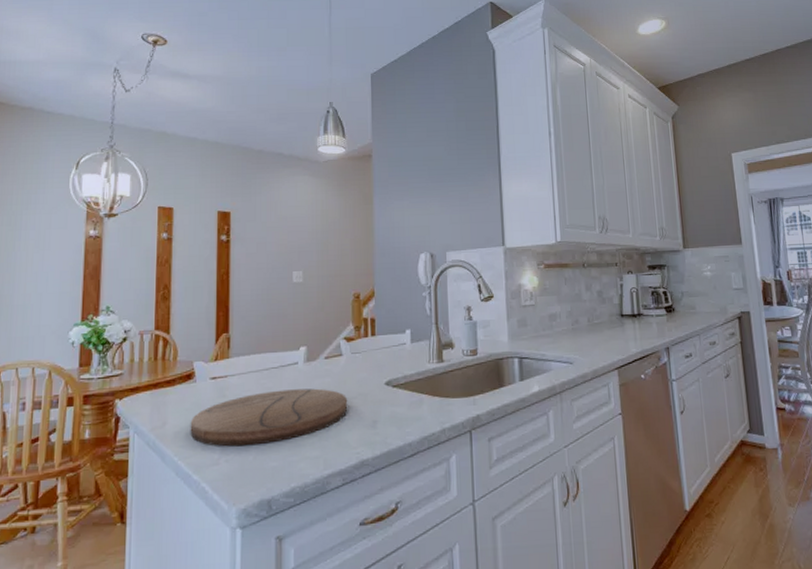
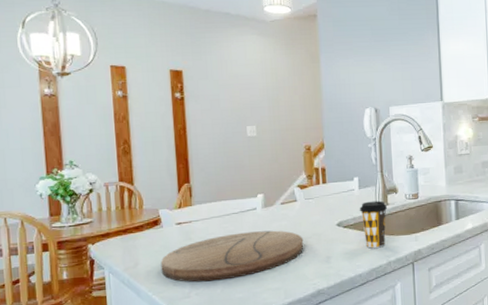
coffee cup: none [410,356,442,413] -> present [359,200,387,249]

